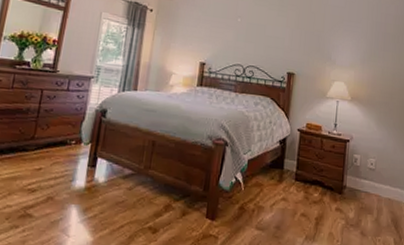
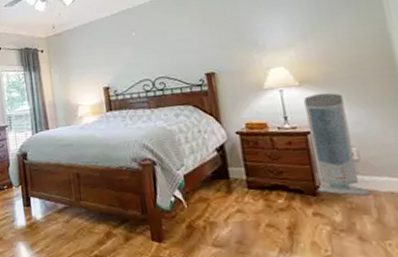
air purifier: none [342,110,377,199] -> present [304,93,372,196]

